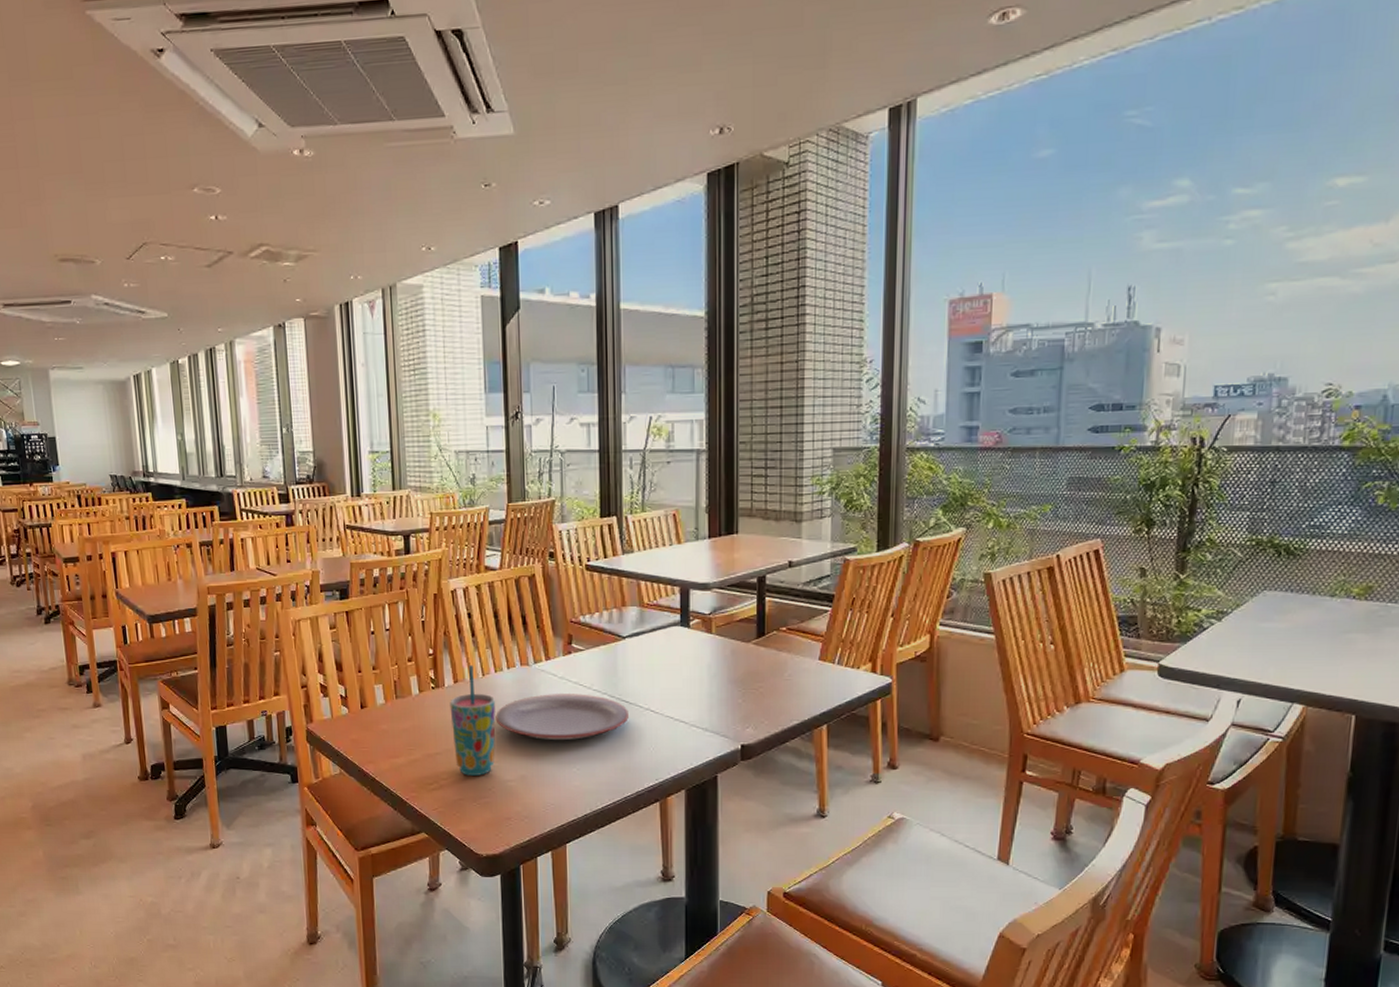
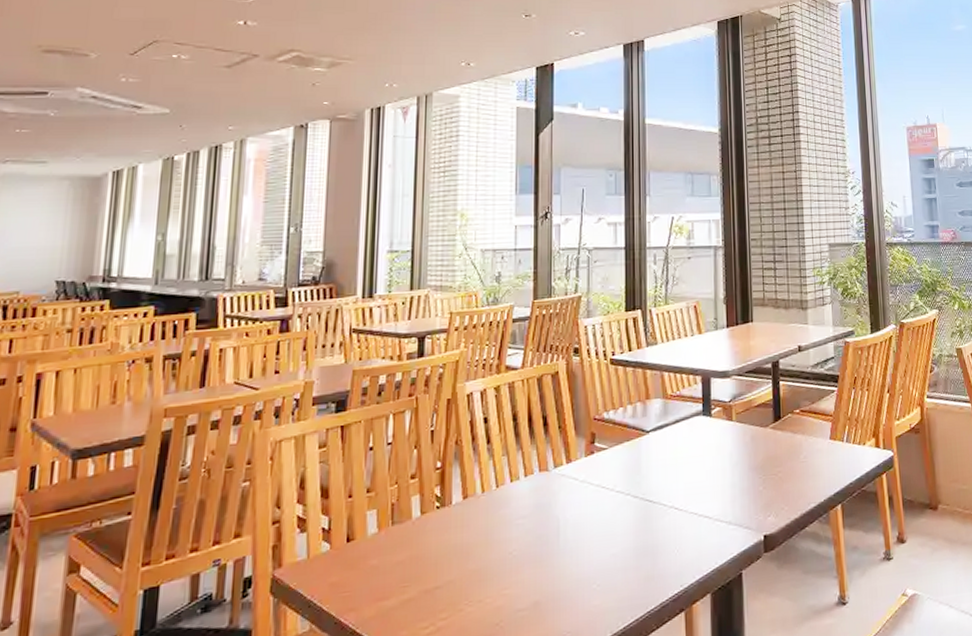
cup: present [449,665,496,776] -> none [456,476,510,611]
plate: present [495,694,629,740] -> none [508,497,652,555]

